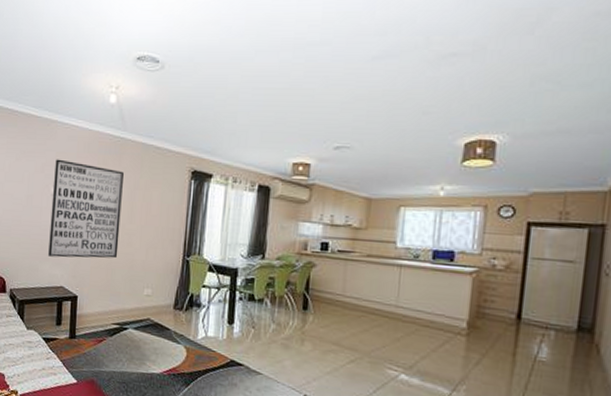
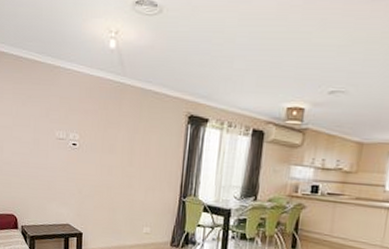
wall art: present [47,159,124,259] -> none [54,104,123,199]

